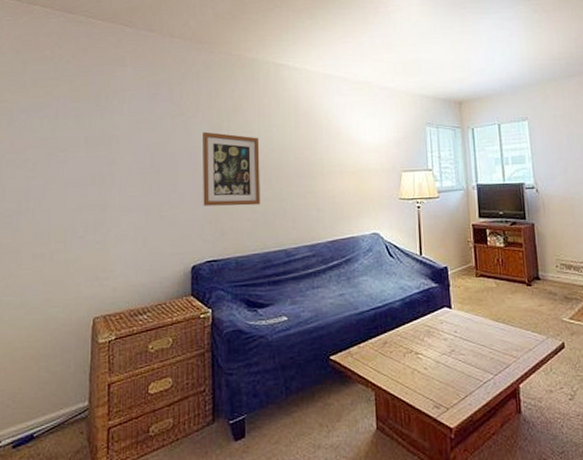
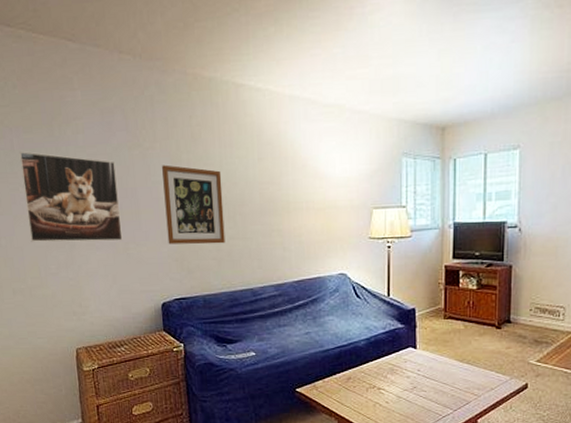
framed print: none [61,119,158,205] -> present [19,152,123,242]

